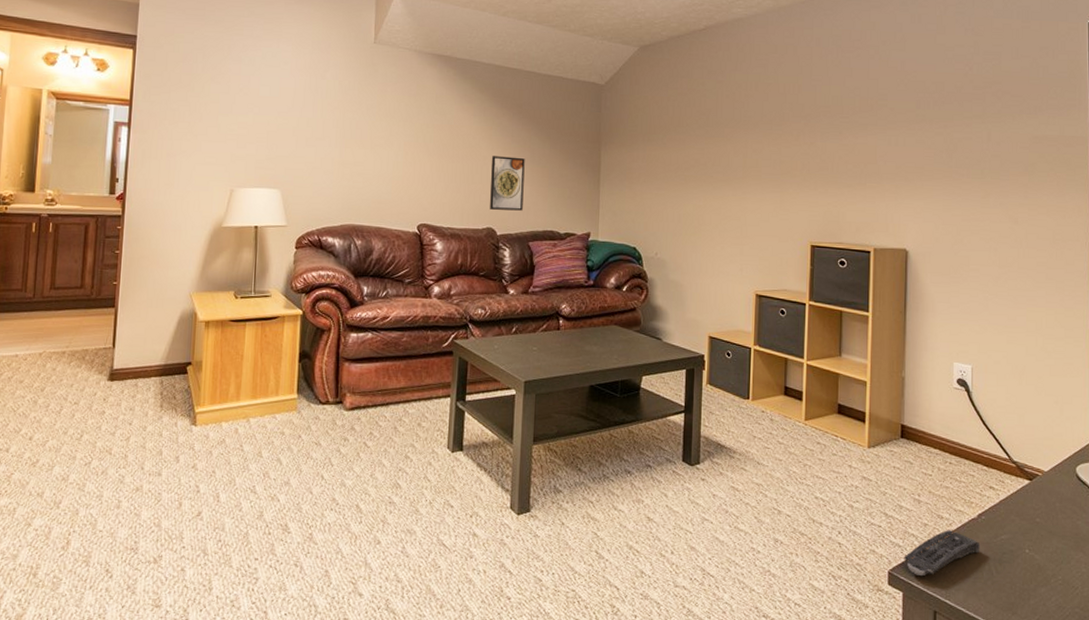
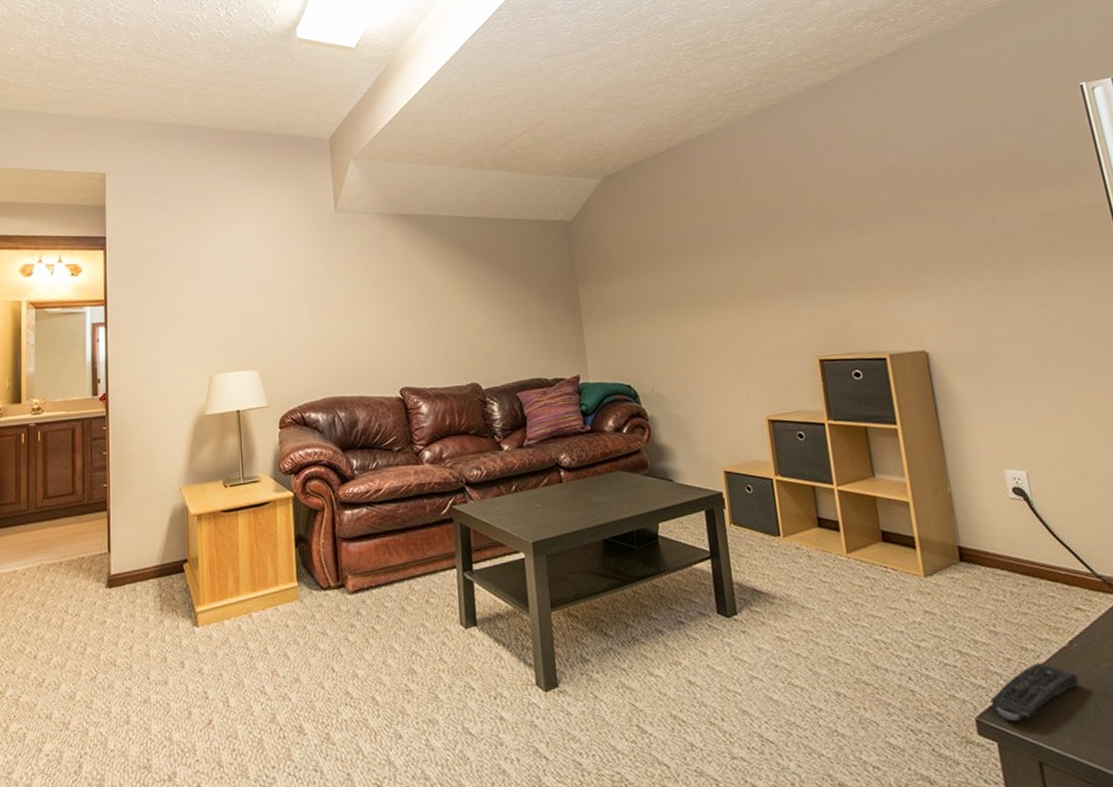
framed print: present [490,156,525,211] -> none [466,306,506,364]

